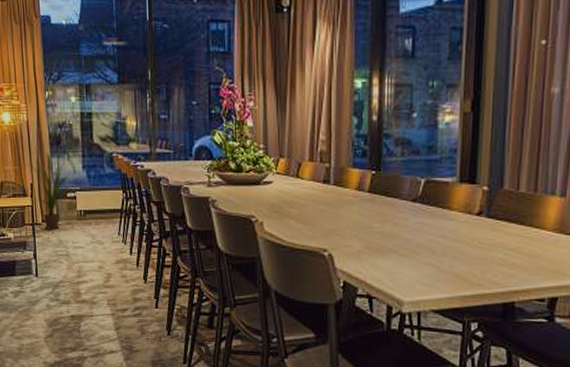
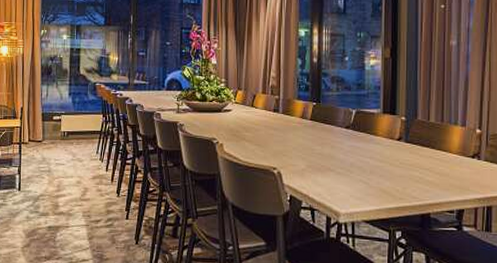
house plant: present [26,152,69,230] -> none [19,81,56,149]

